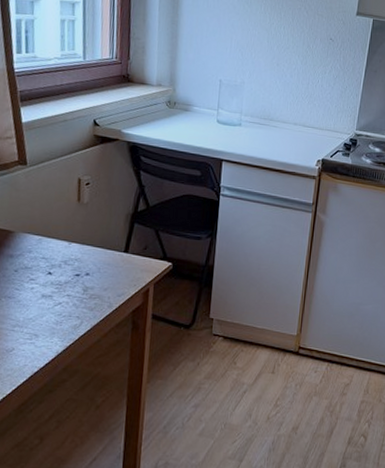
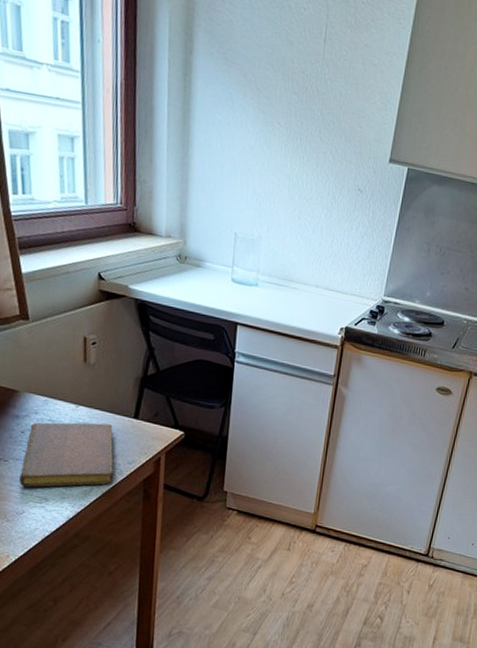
notebook: none [10,258,104,325] -> present [19,422,114,488]

